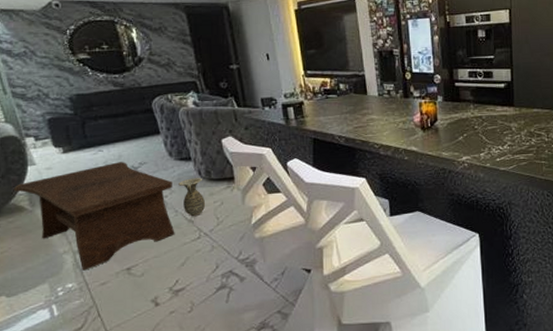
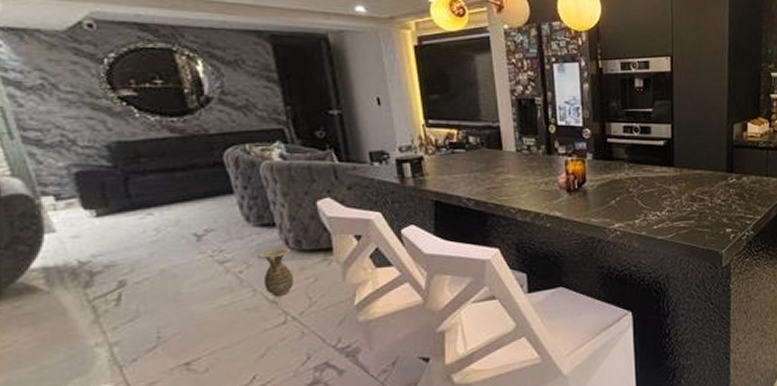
coffee table: present [13,162,175,271] -> none [21,228,252,368]

